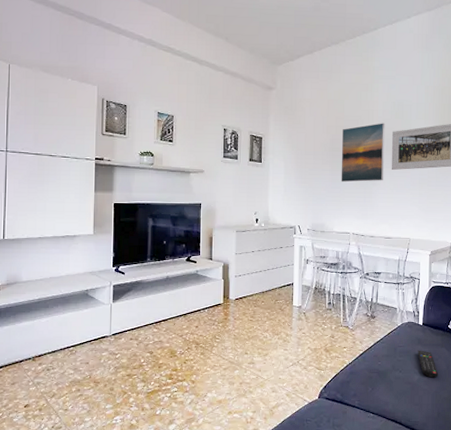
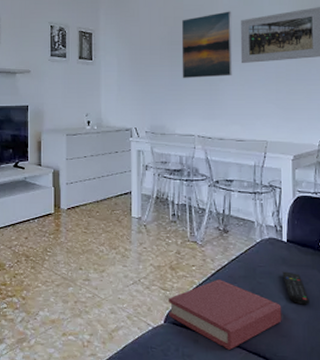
hardback book: none [322,359,416,418] -> present [169,279,282,350]

